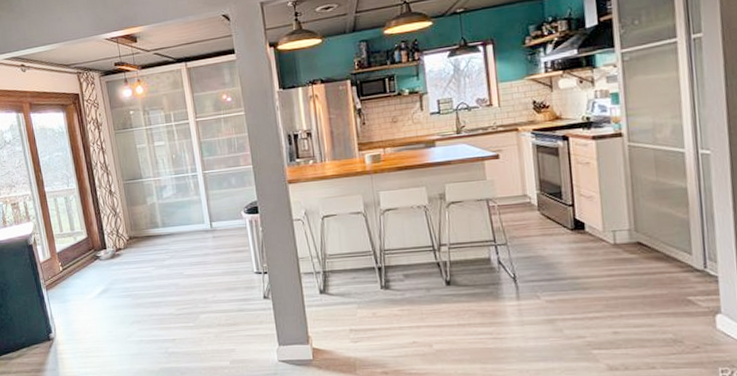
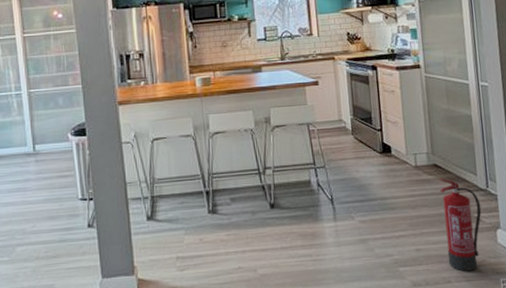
fire extinguisher: none [643,256,697,358] -> present [439,177,482,271]

